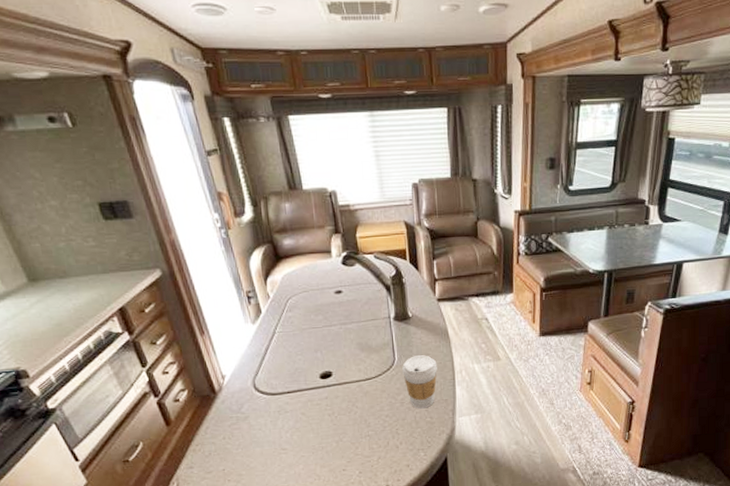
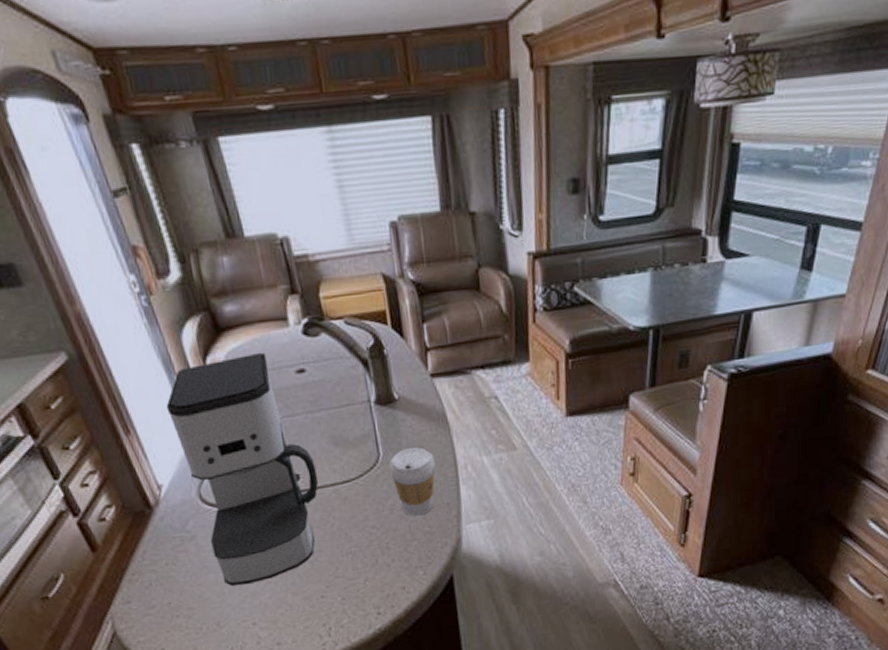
coffee maker: none [233,276,347,458] -> present [166,352,319,586]

